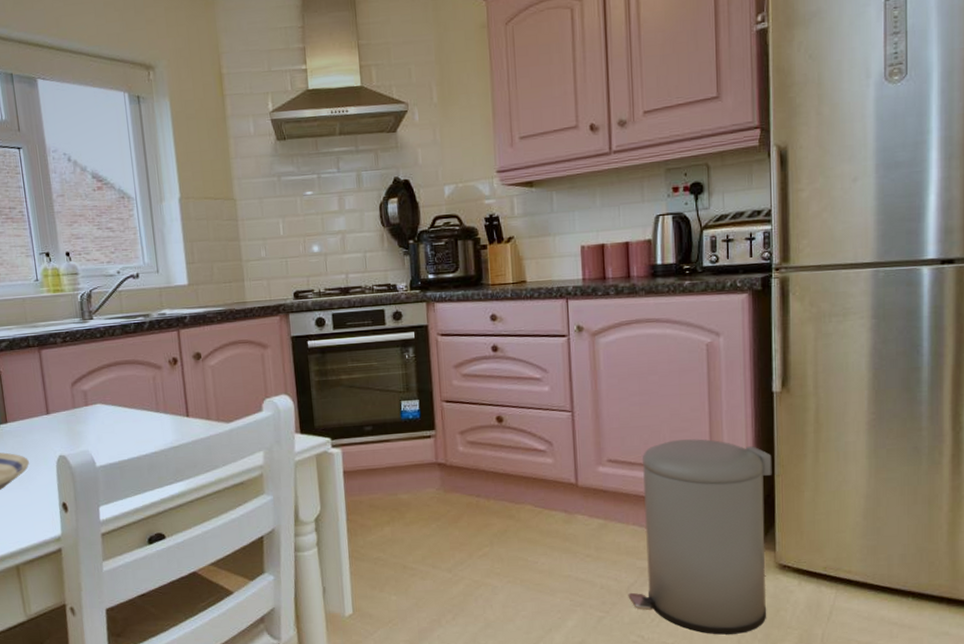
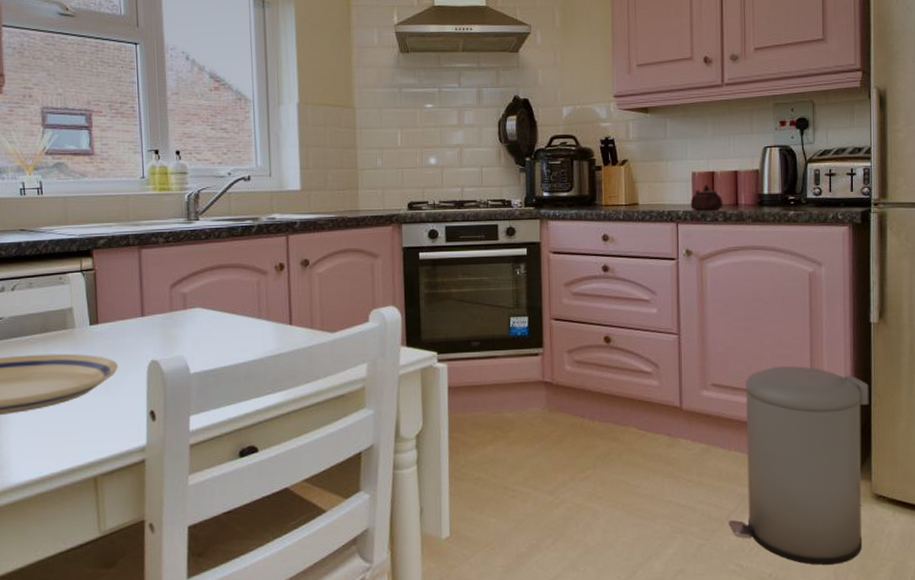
teapot: none [579,257,614,287] -> present [690,184,723,212]

